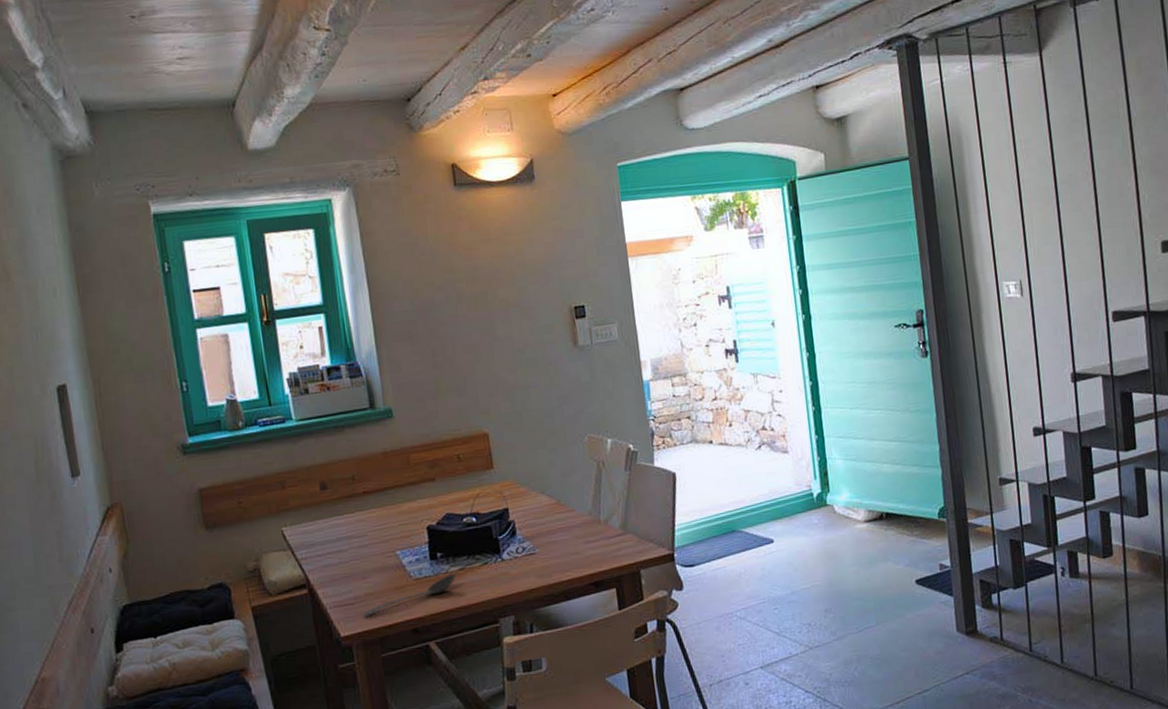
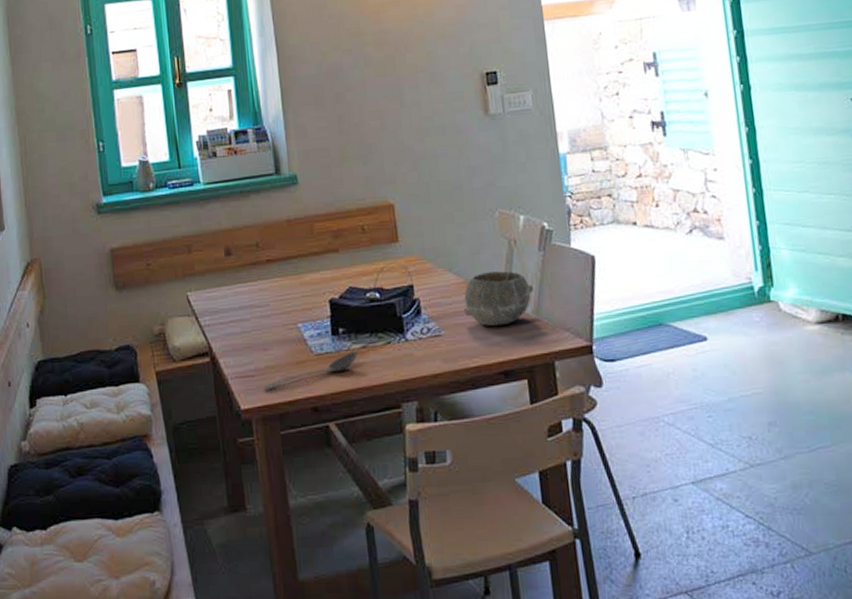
bowl: none [556,490,620,543] -> present [464,271,533,327]

